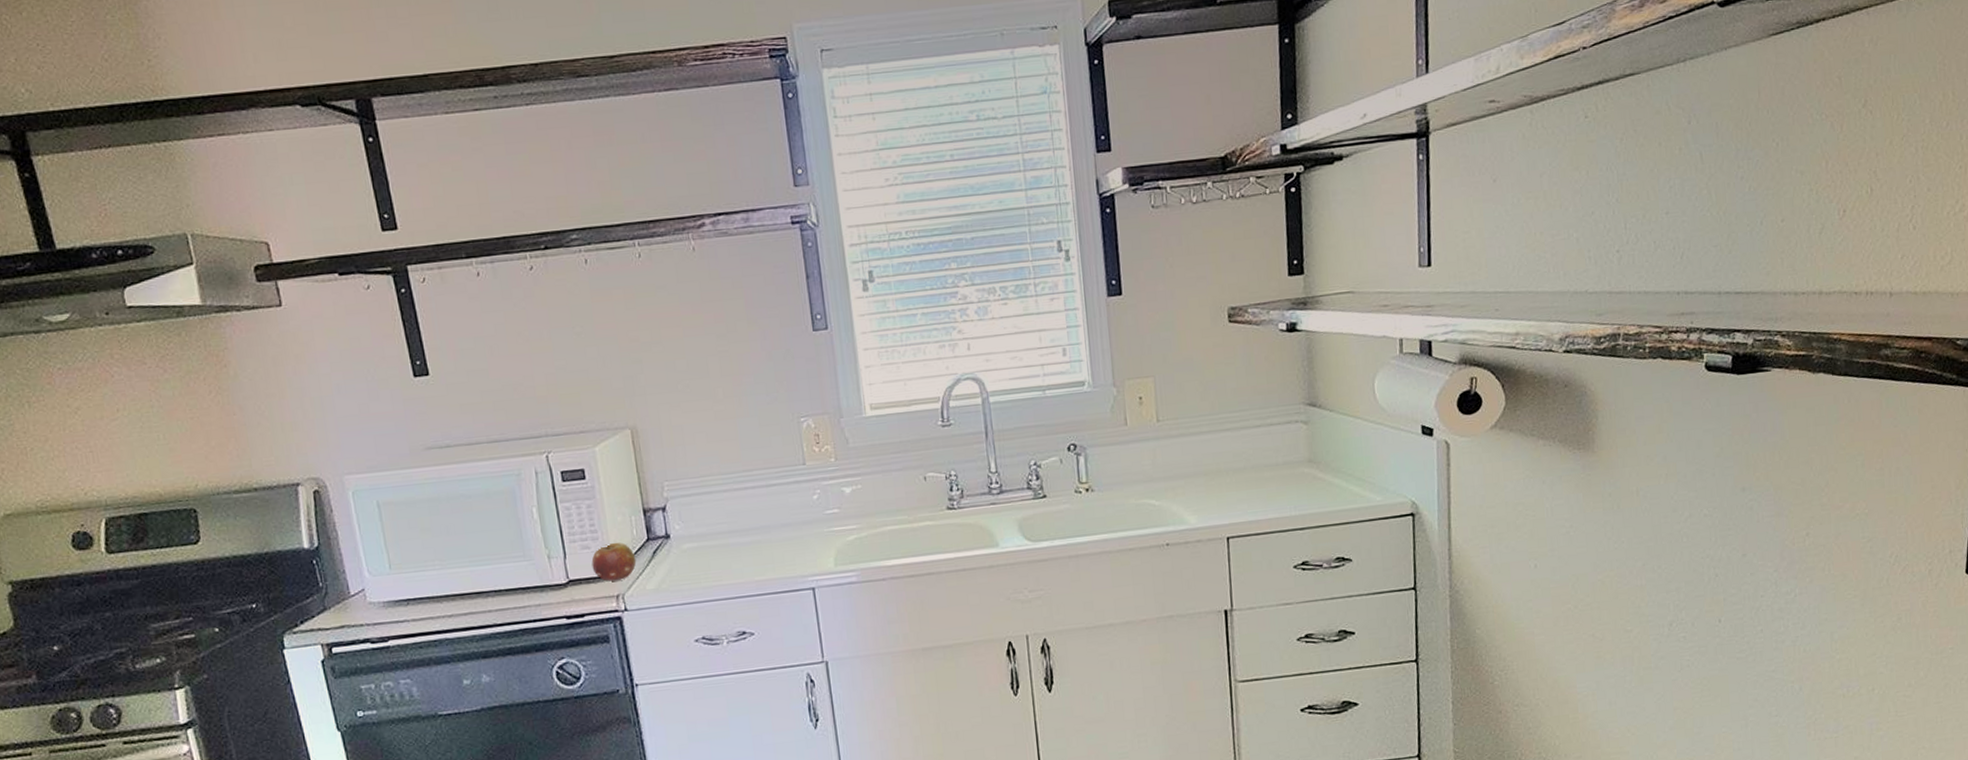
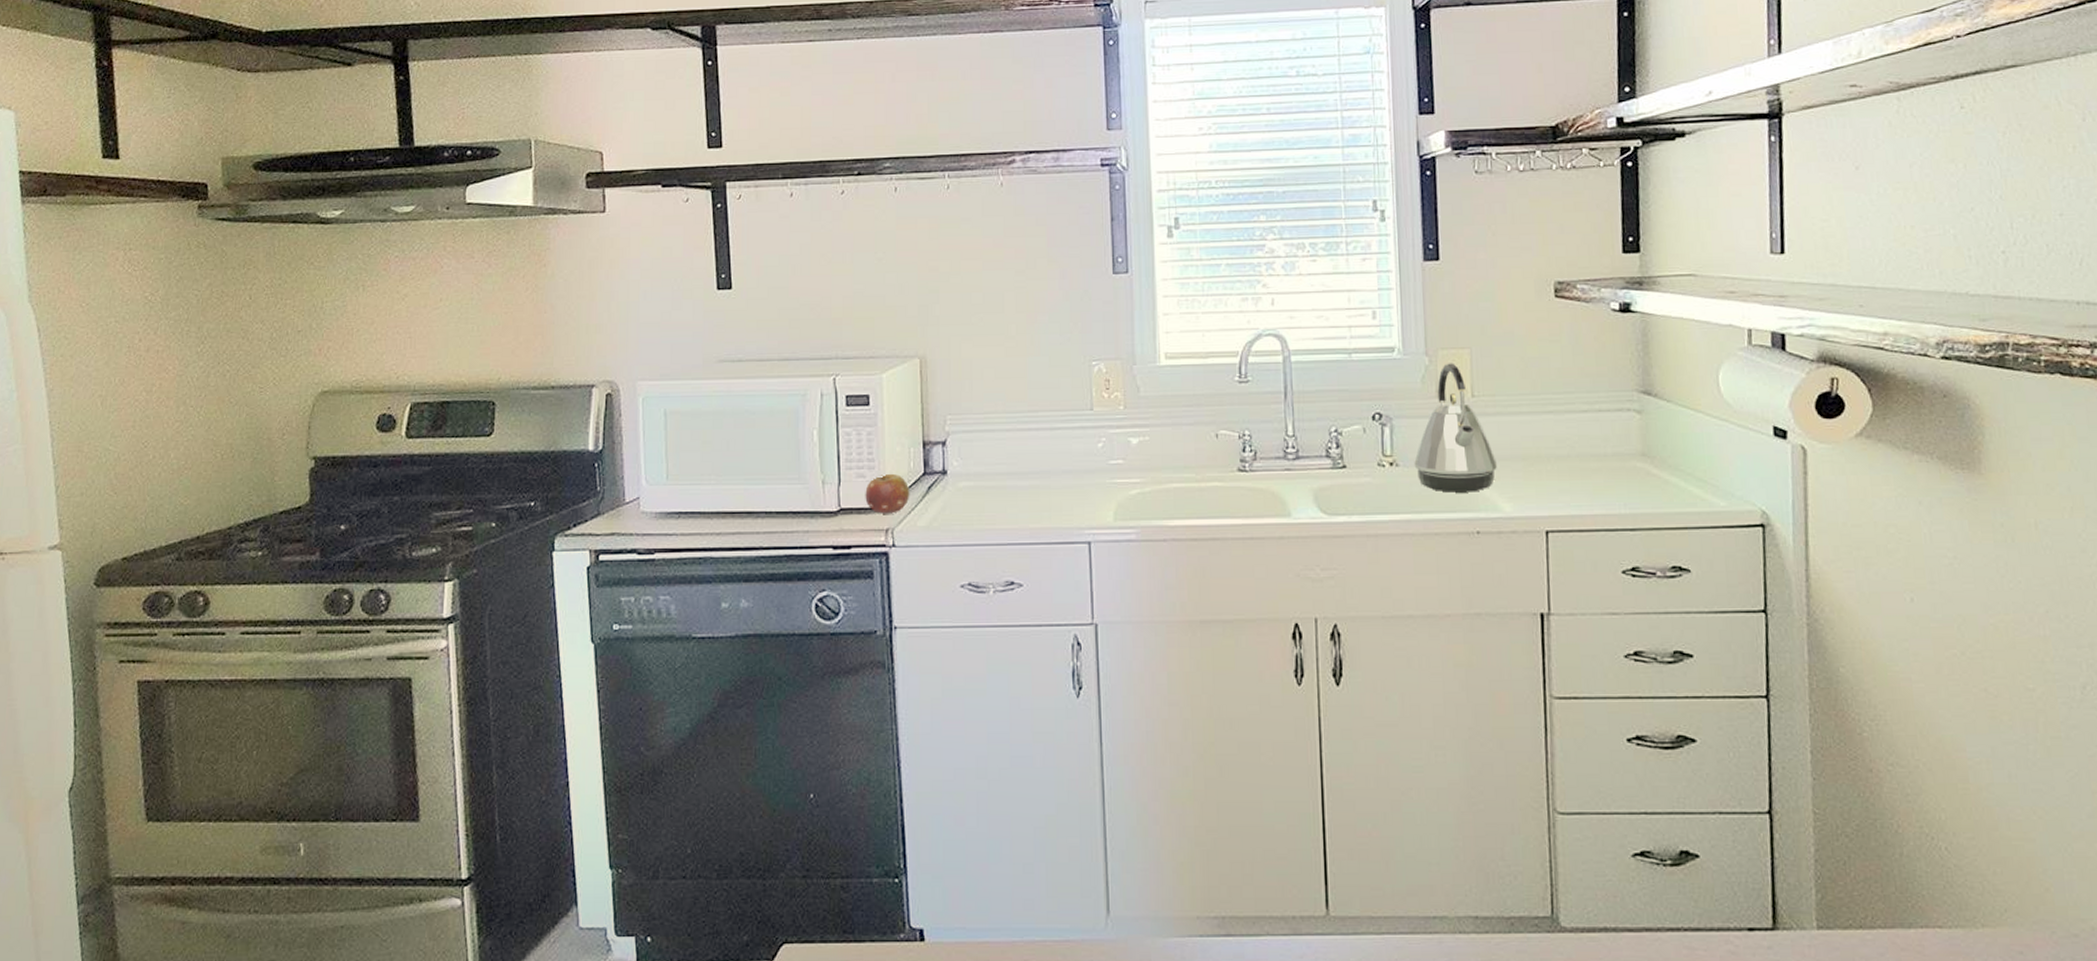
kettle: none [1108,391,1183,512] -> present [1414,363,1498,493]

